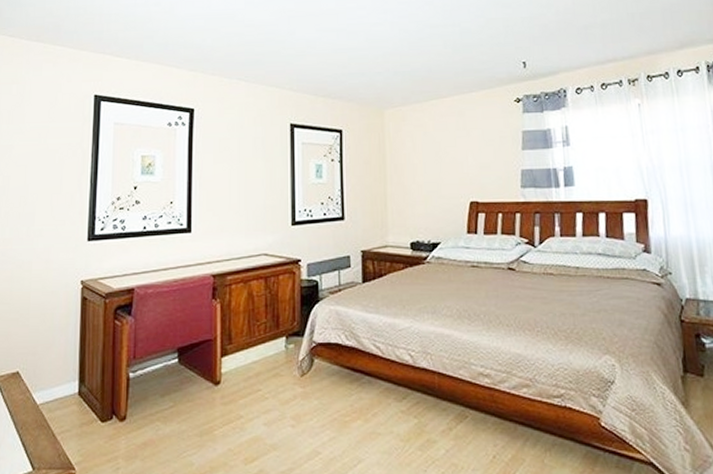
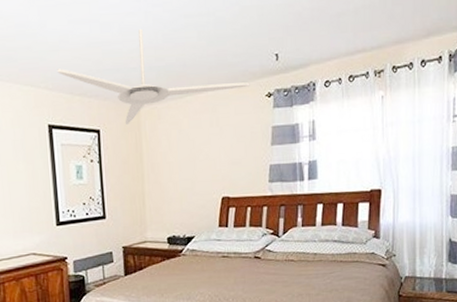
ceiling fan: none [303,37,498,125] -> present [57,28,250,125]

